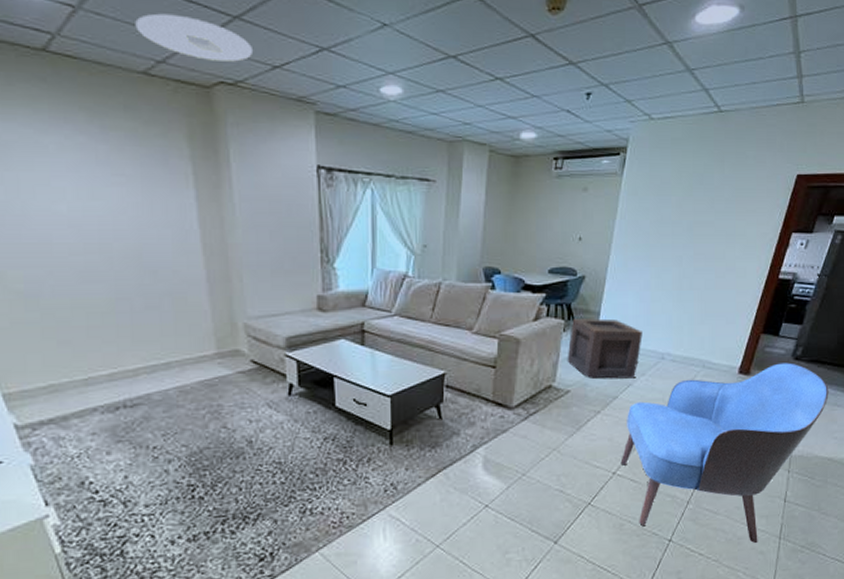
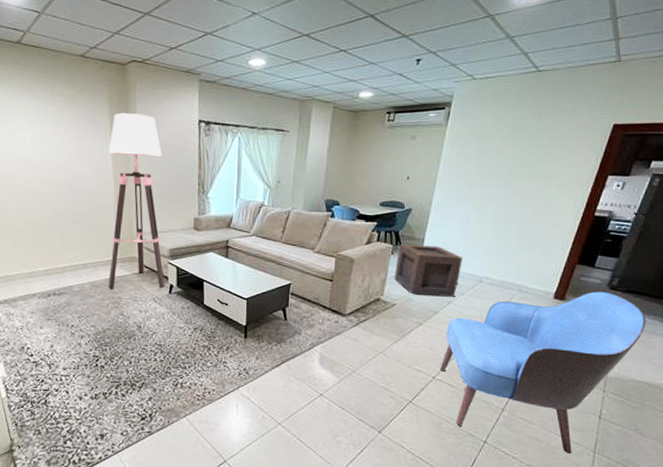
ceiling light: present [135,13,252,62] -> none [78,14,156,46]
floor lamp: none [192,154,282,396] -> present [108,112,165,290]

